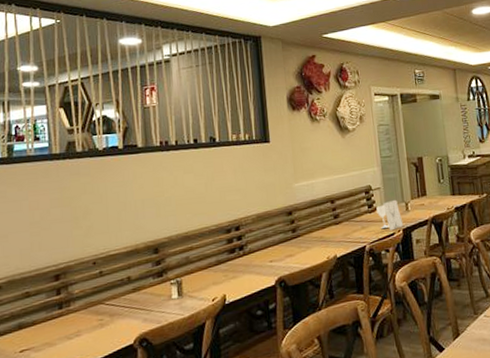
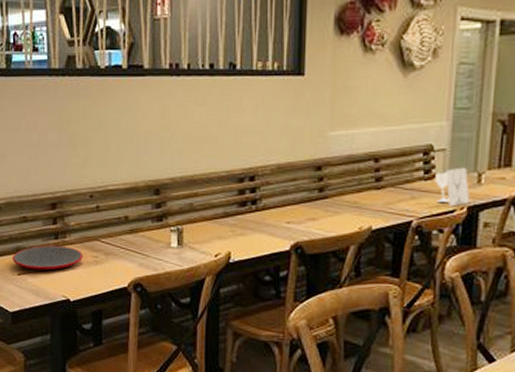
plate: none [13,314,88,344] -> present [12,245,83,271]

